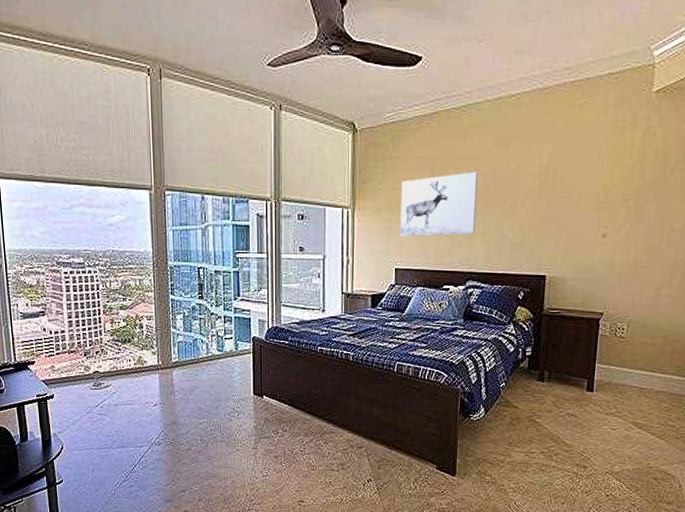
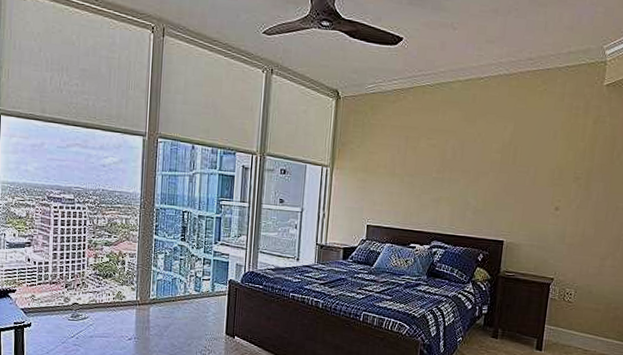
wall art: present [400,172,479,237] -> none [373,142,448,199]

